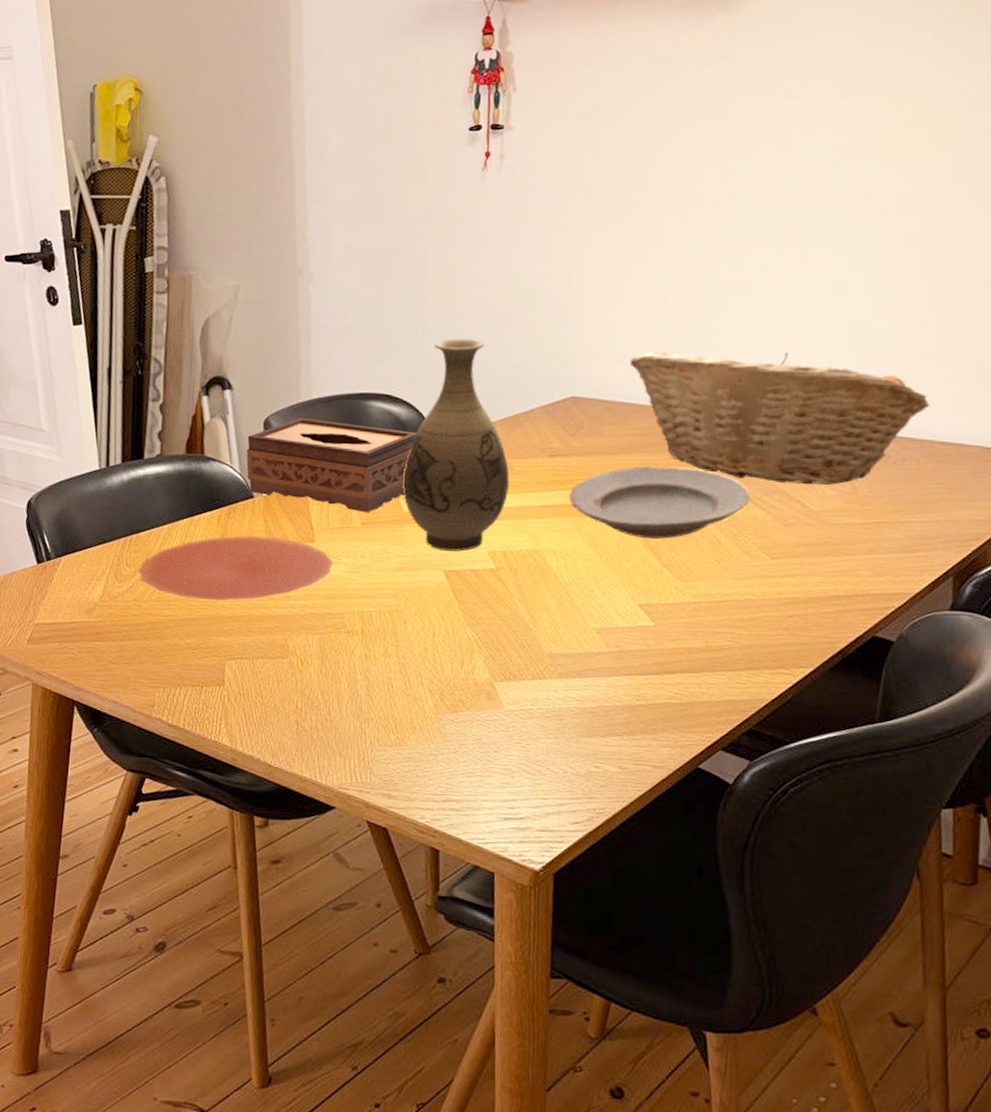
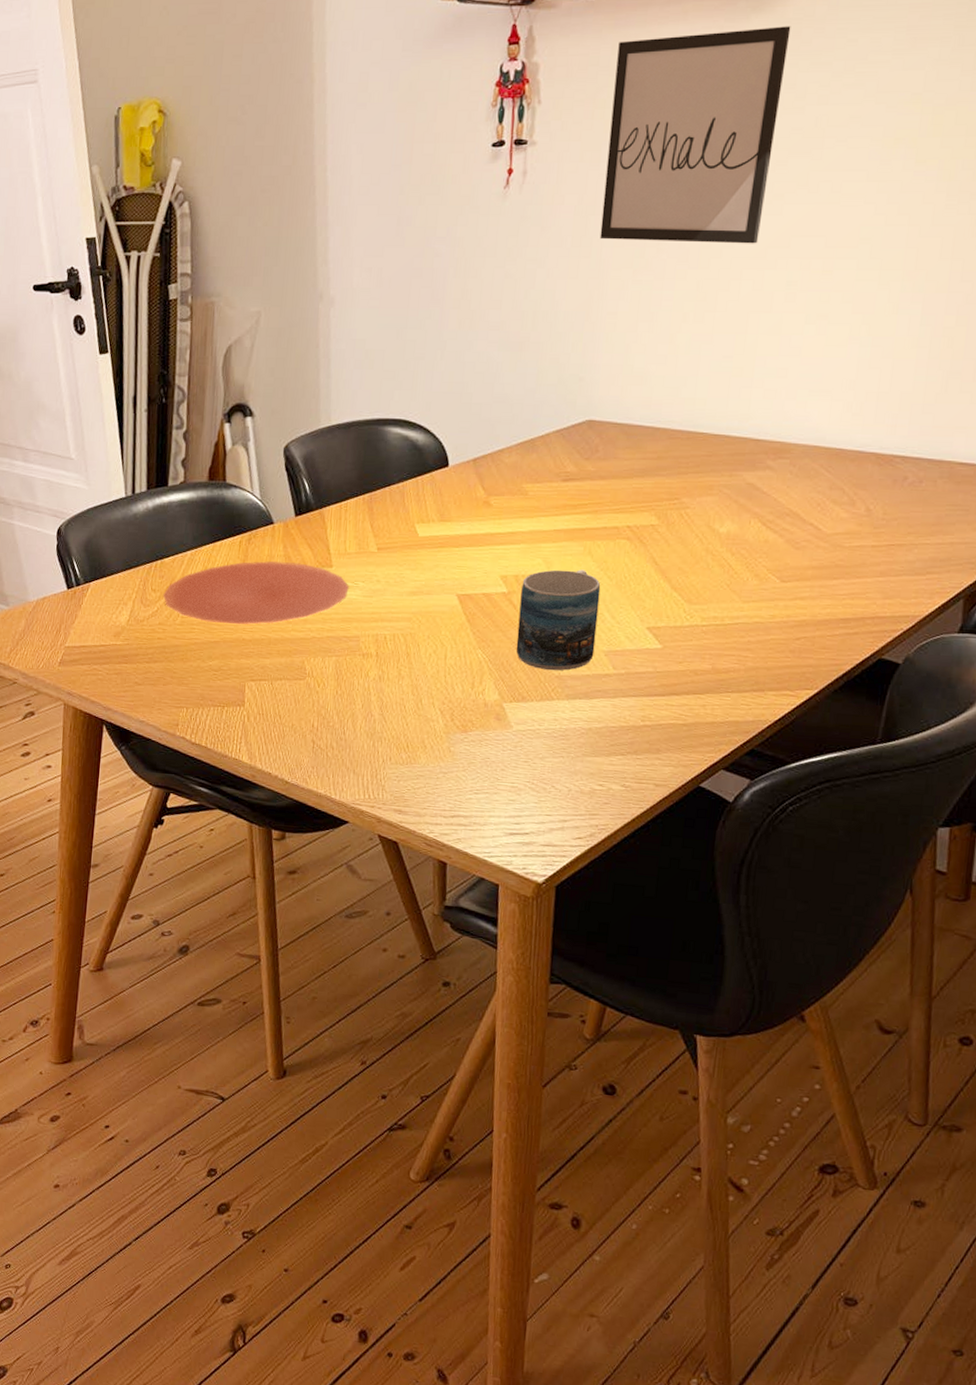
tissue box: present [246,418,417,513] -> none [266,444,434,538]
vase: present [402,339,510,552] -> none [418,362,524,576]
mug: none [505,546,590,649] -> present [516,569,601,671]
plate: present [569,466,751,539] -> none [582,489,764,562]
wall art: none [578,25,756,228] -> present [600,26,791,244]
fruit basket: present [629,352,930,485] -> none [647,372,951,508]

